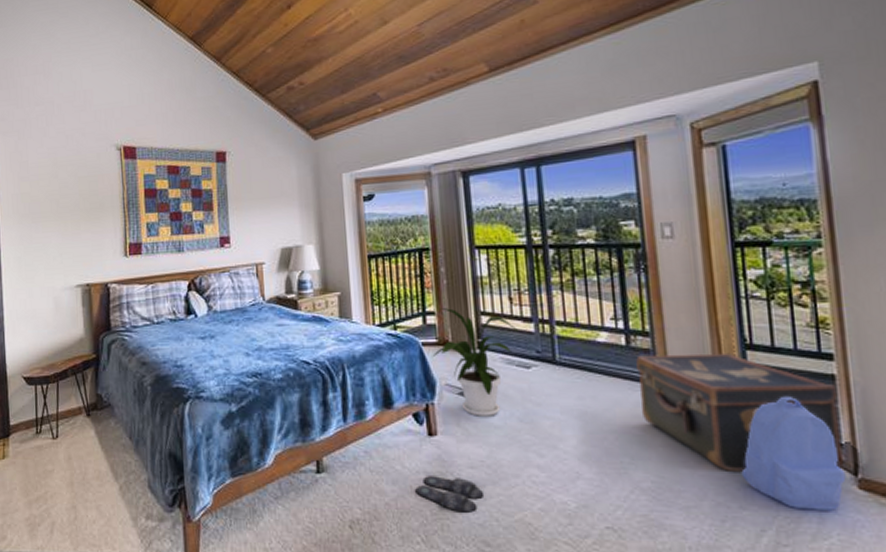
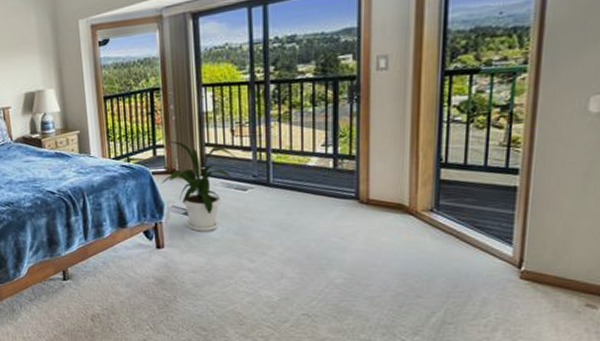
slippers: present [415,476,483,513] -> none [145,279,202,307]
suitcase: present [636,352,843,473] -> none [341,171,517,269]
backpack: present [741,395,846,511] -> none [421,205,511,296]

